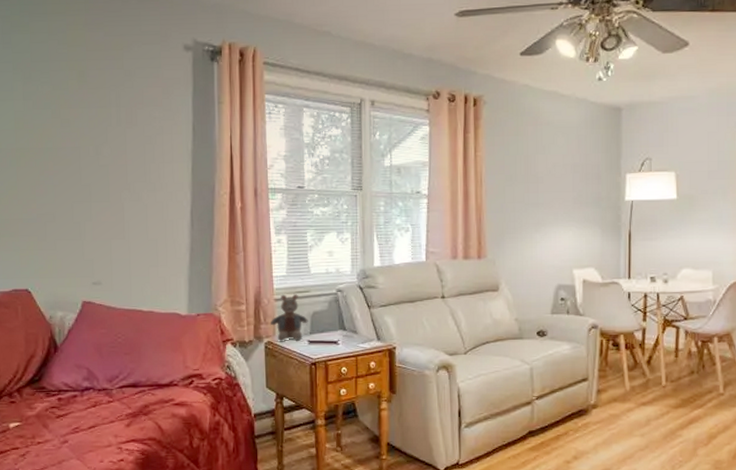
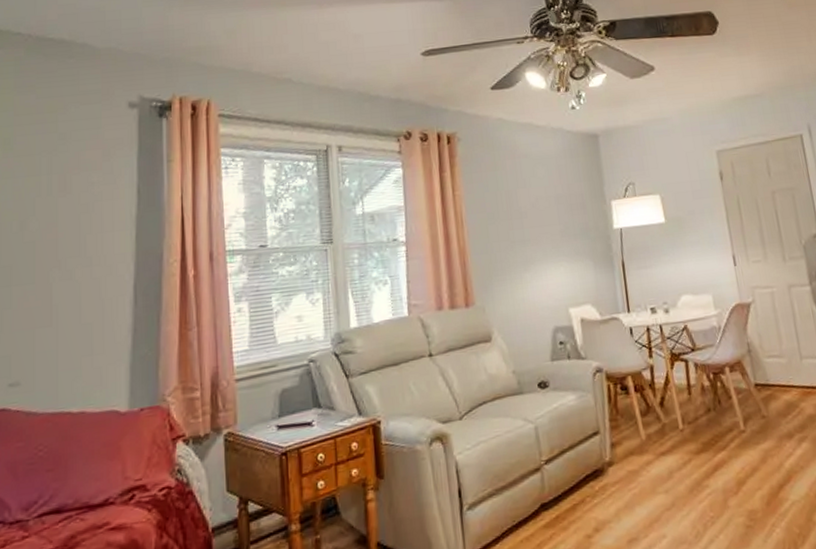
stuffed animal: present [271,294,308,341] -> none [231,370,276,431]

